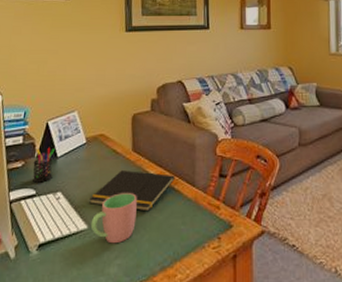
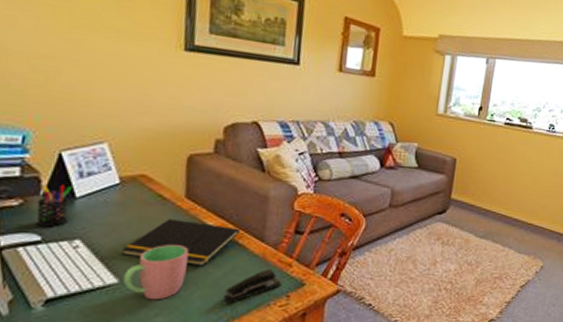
stapler: none [166,212,212,246] -> present [223,269,282,304]

